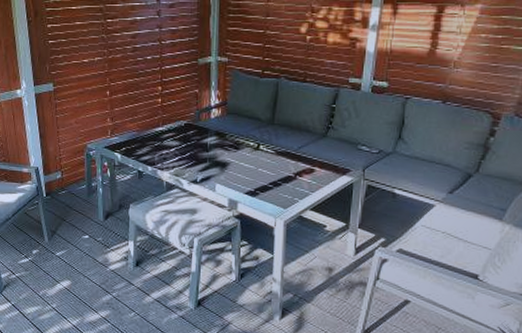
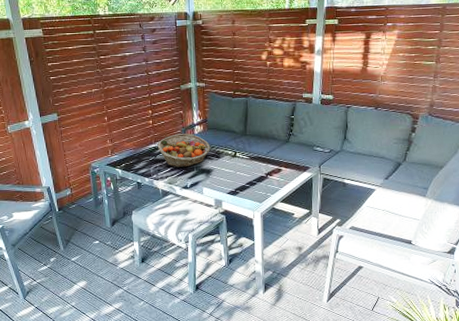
fruit basket: none [165,117,229,157] -> present [157,133,211,167]

